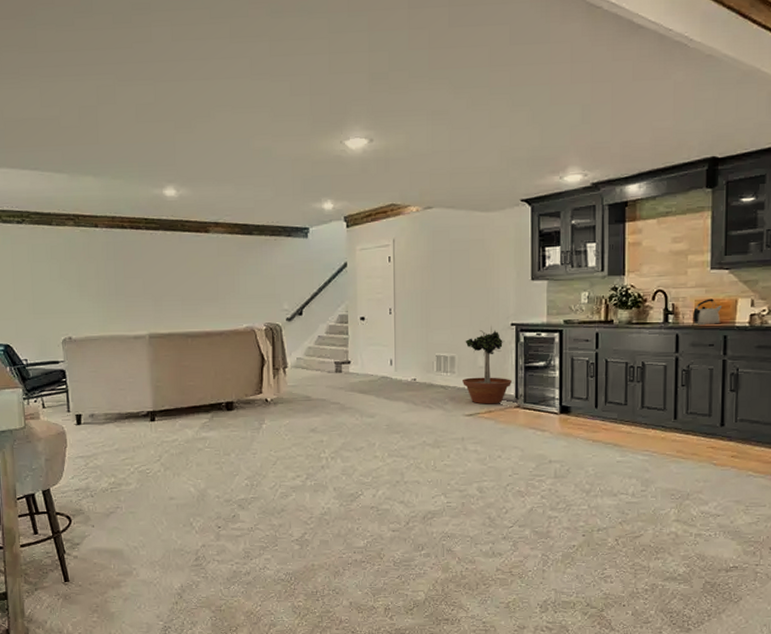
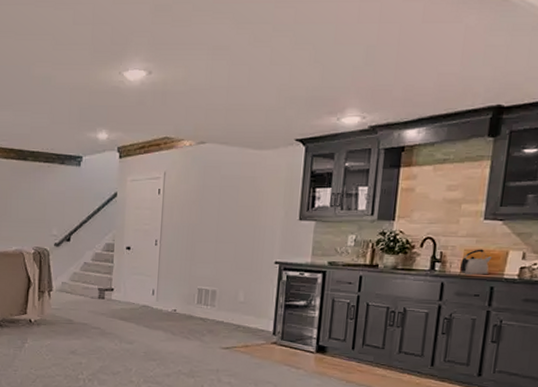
potted tree: present [463,325,511,404] -> none [222,262,271,340]

